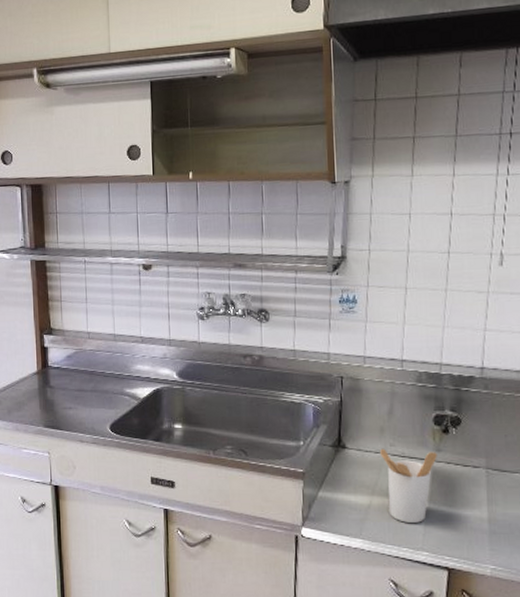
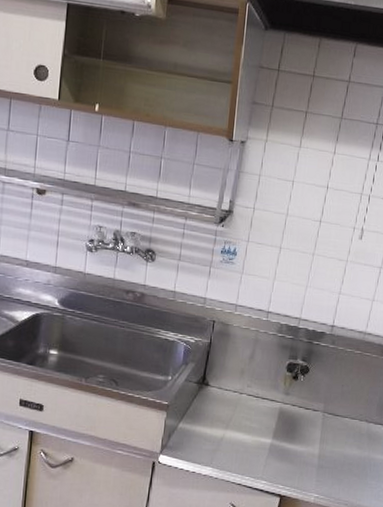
utensil holder: present [380,448,437,524] -> none [238,388,286,456]

